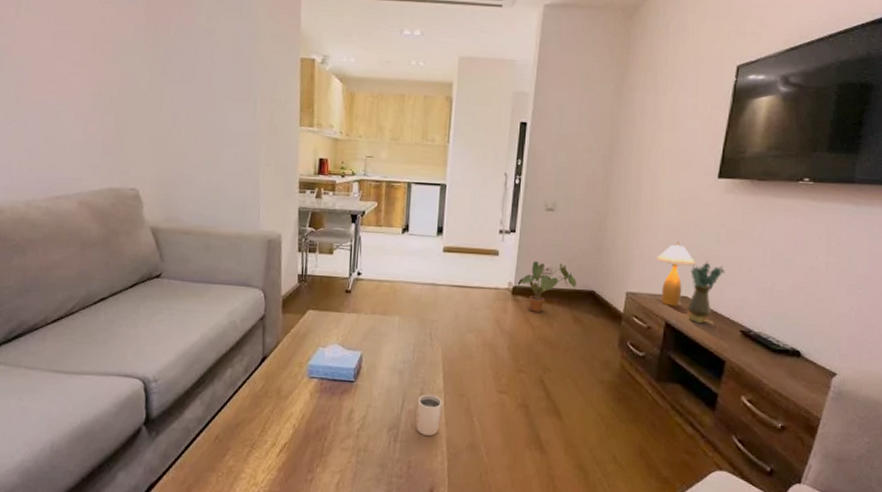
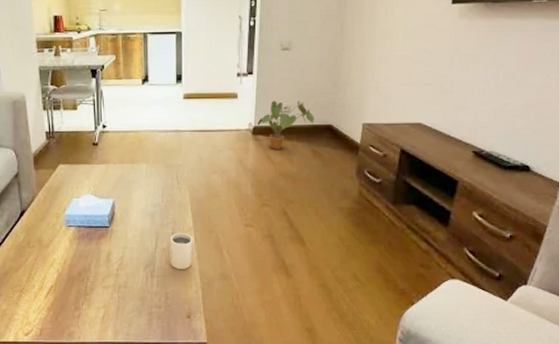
table lamp: present [655,242,697,306] -> none [390,71,431,133]
vase: present [685,261,725,323] -> none [420,87,458,147]

